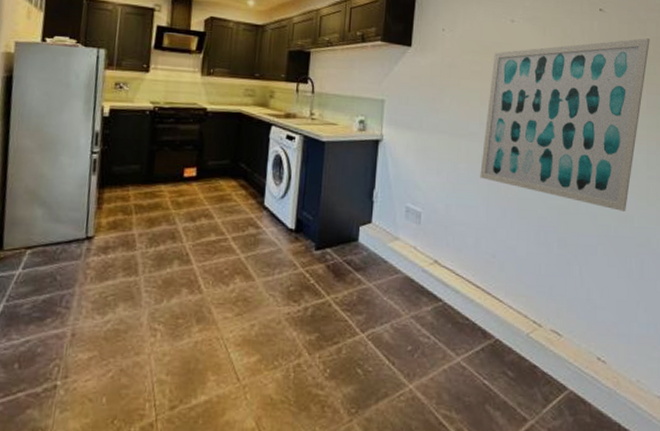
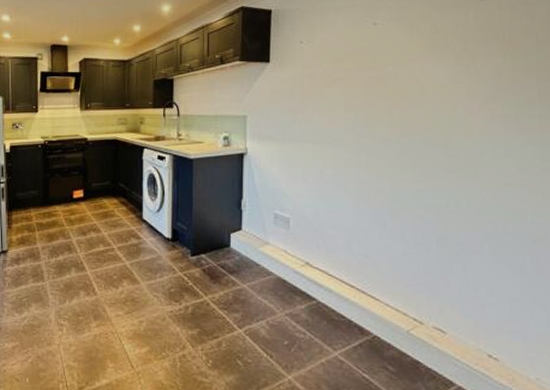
wall art: present [480,38,650,211] -> none [348,21,539,207]

